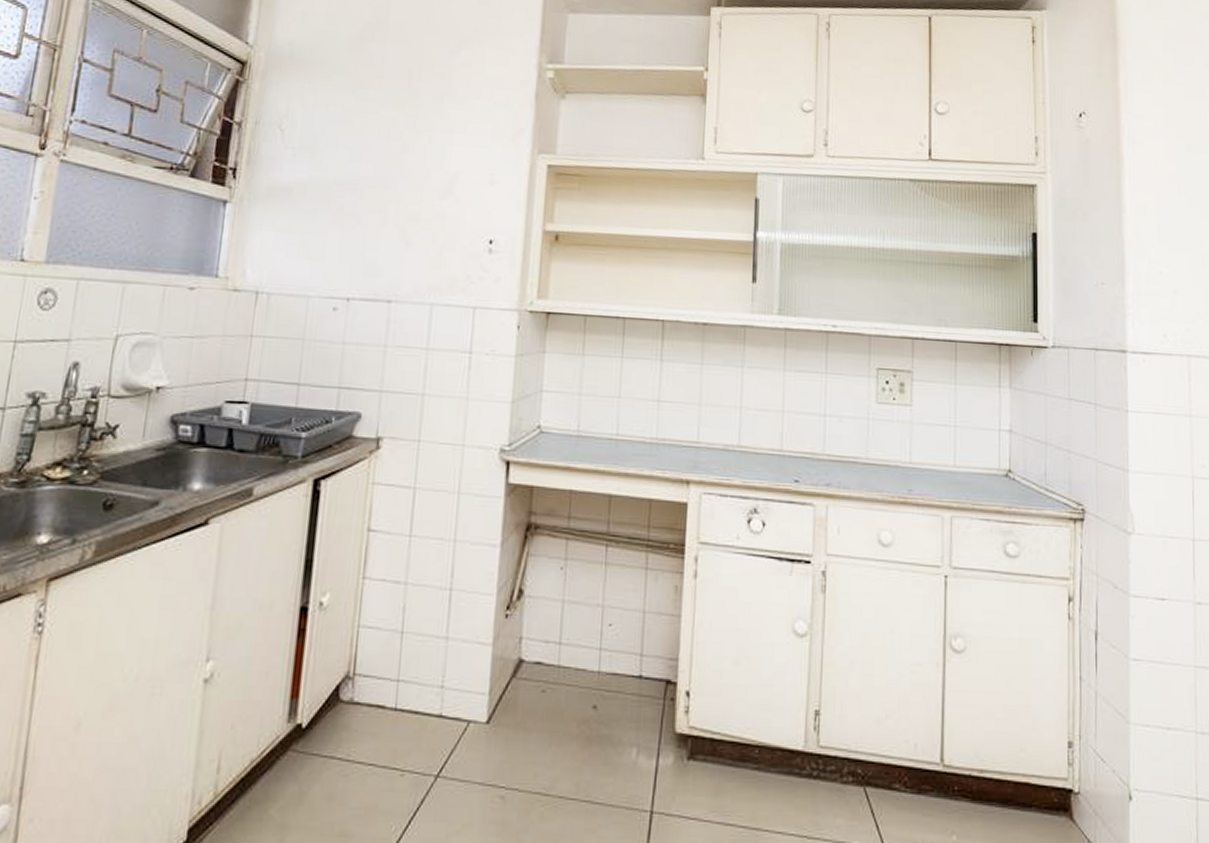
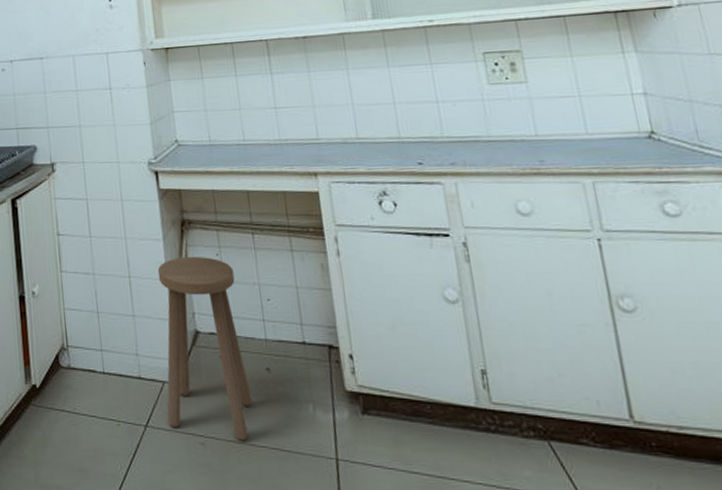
stool: none [465,568,577,793] -> present [157,256,253,441]

